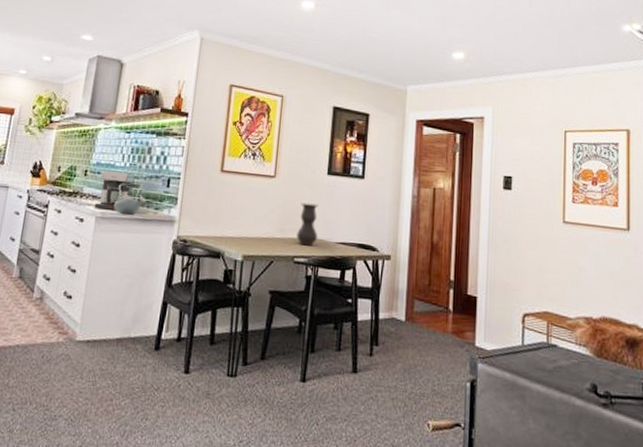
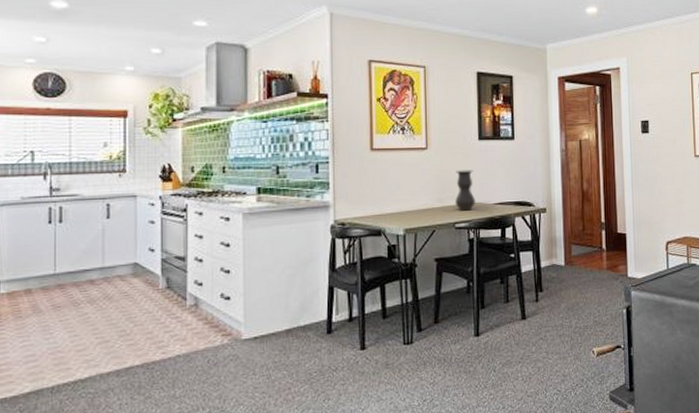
coffee maker: present [94,170,135,210] -> none [239,163,280,205]
kettle: present [114,182,146,215] -> none [261,173,296,207]

